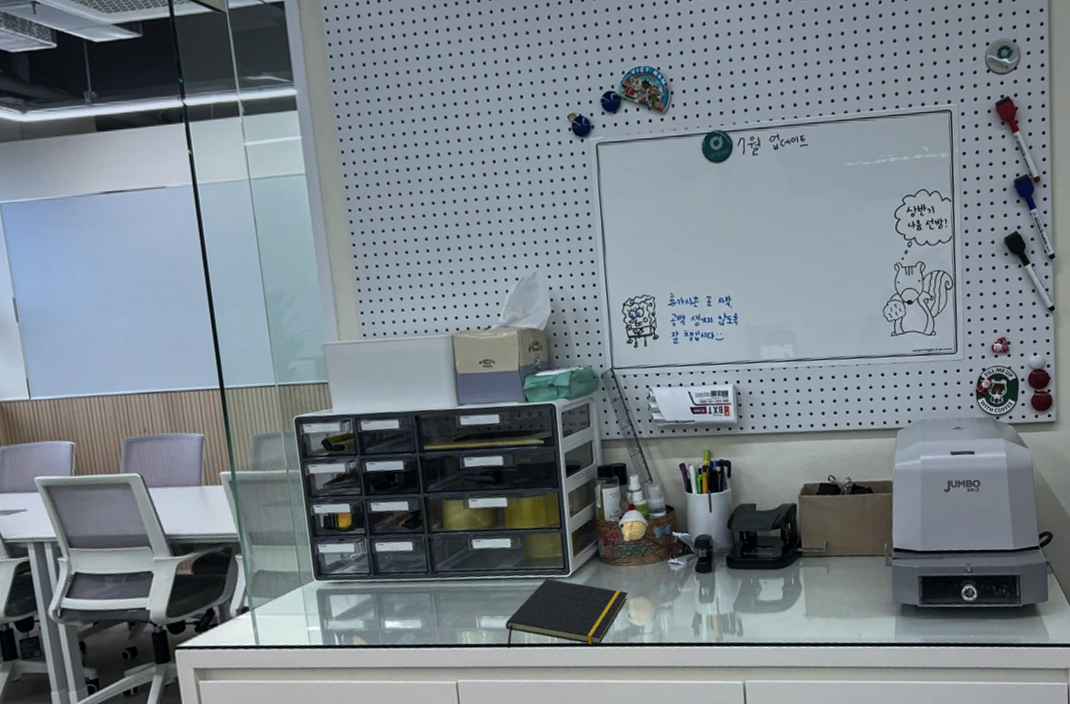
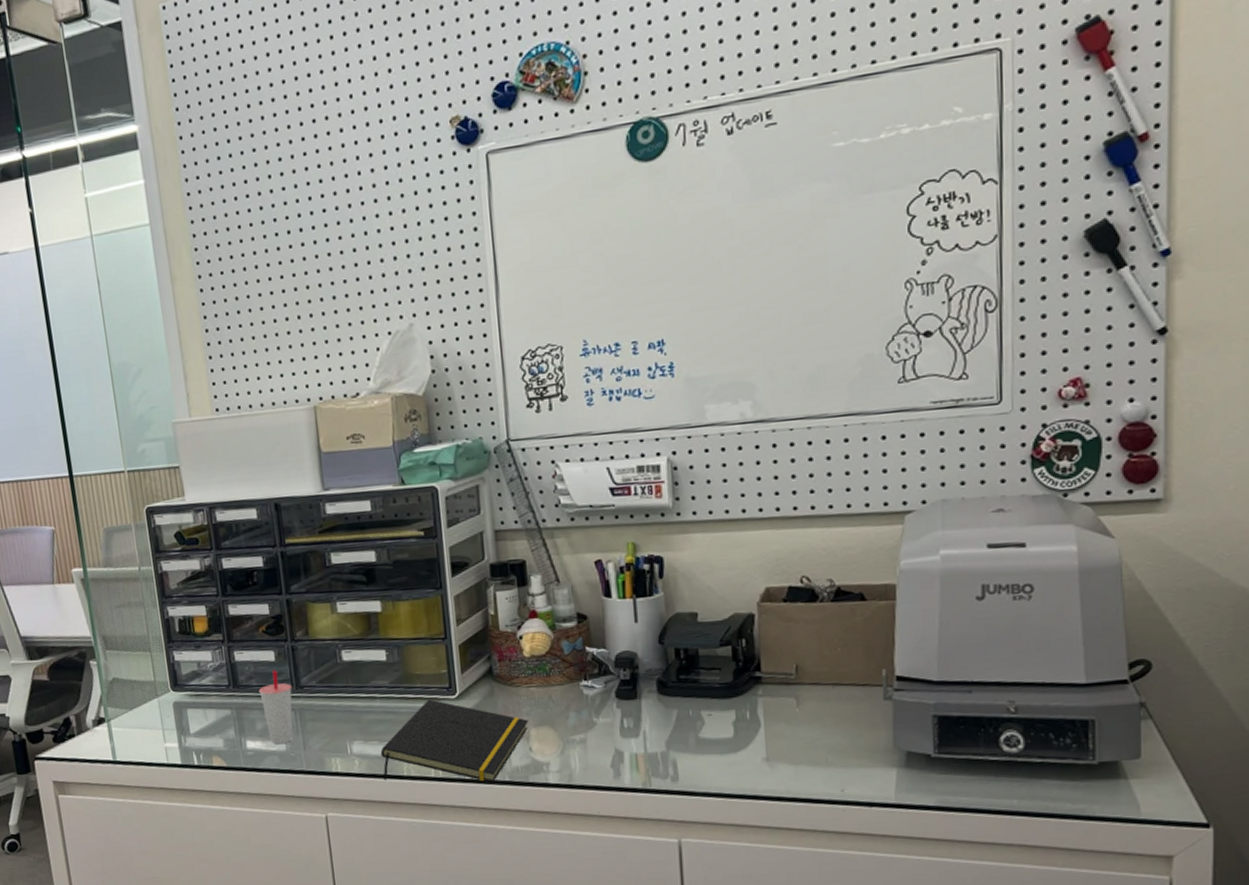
cup: none [398,558,428,622] -> present [259,670,293,744]

